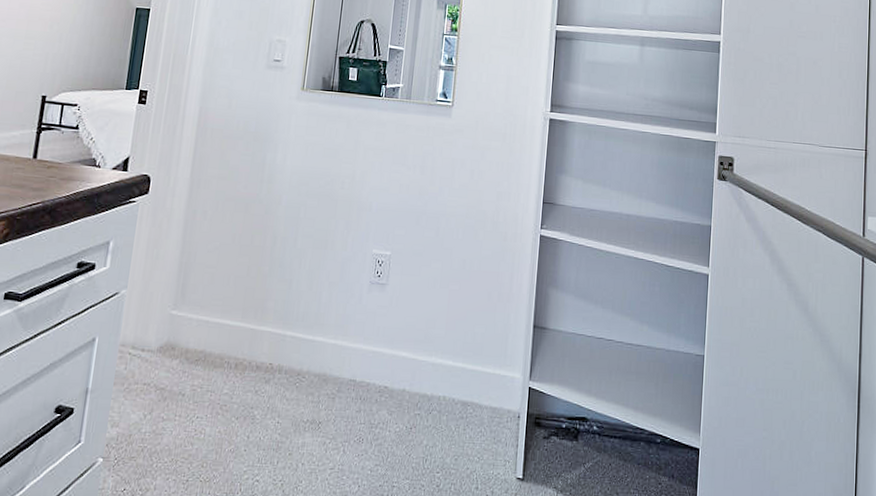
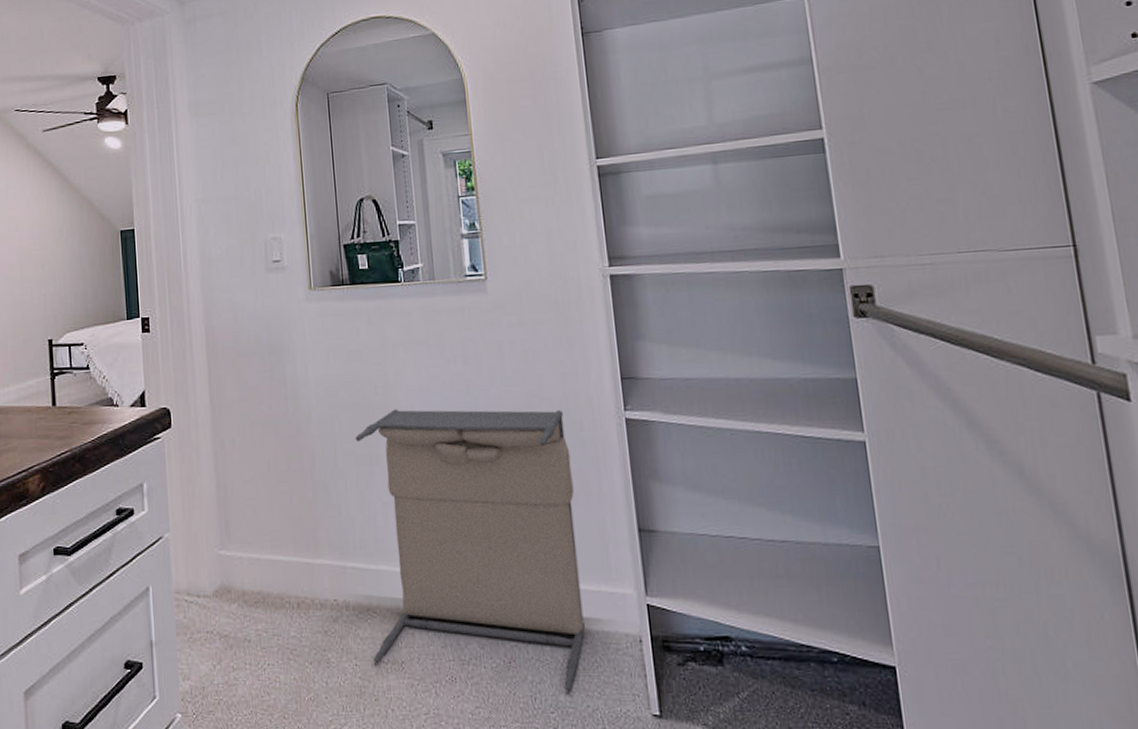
laundry hamper: none [294,203,493,455] -> present [355,409,585,691]

